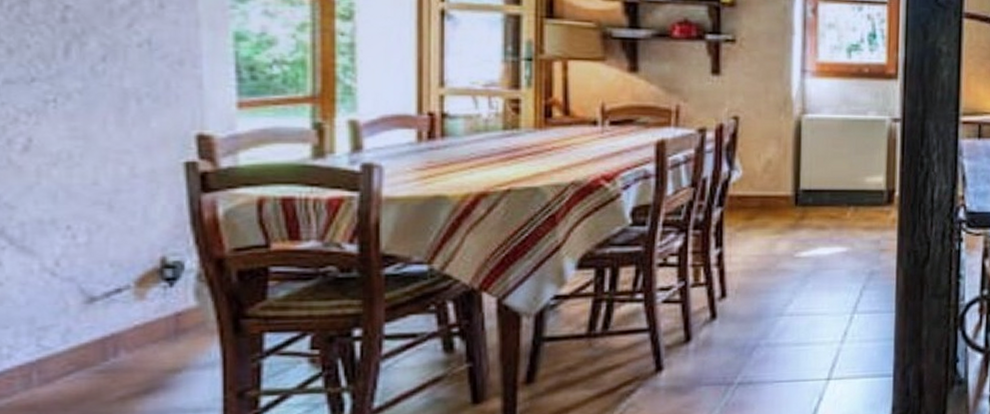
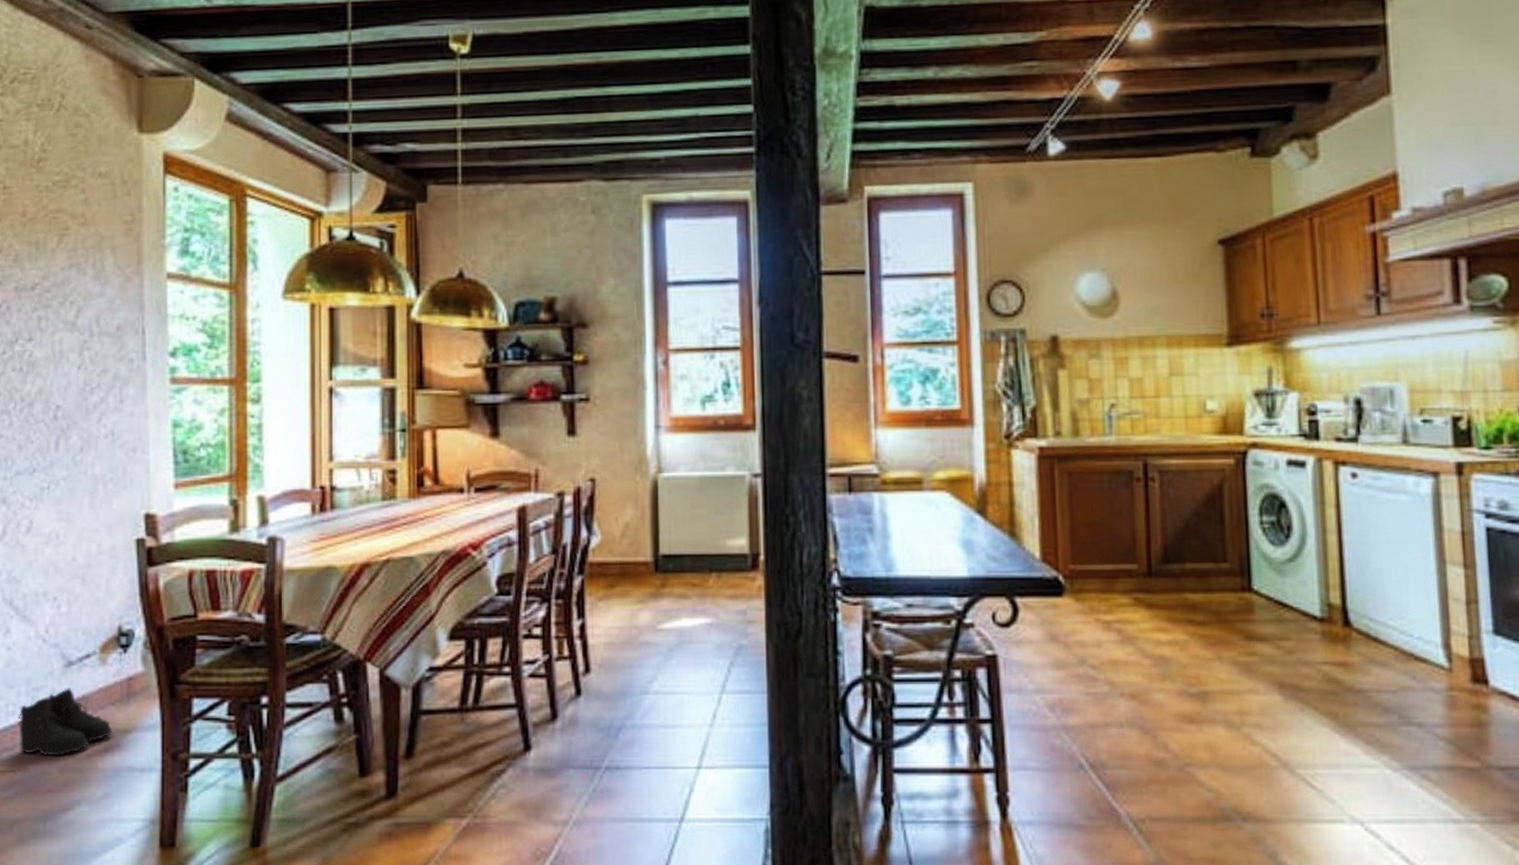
boots: none [16,326,156,402] -> present [18,688,113,757]

